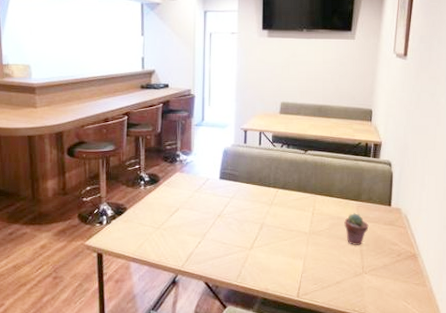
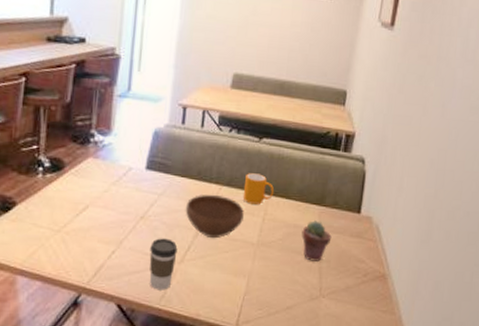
coffee cup: none [227,231,248,271] -> present [149,238,178,290]
bowl: none [251,196,297,230] -> present [185,194,244,239]
mug: none [295,178,320,202] -> present [242,173,275,205]

